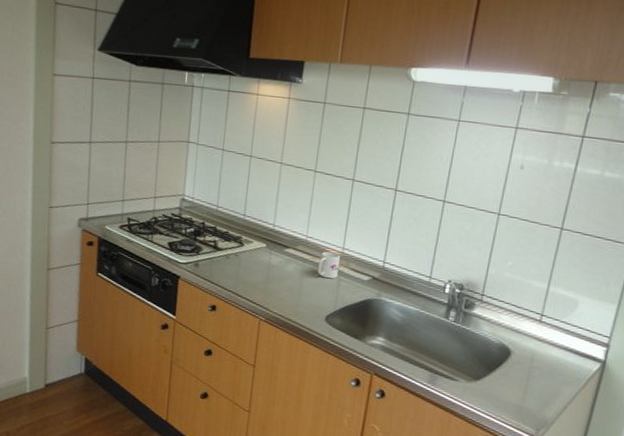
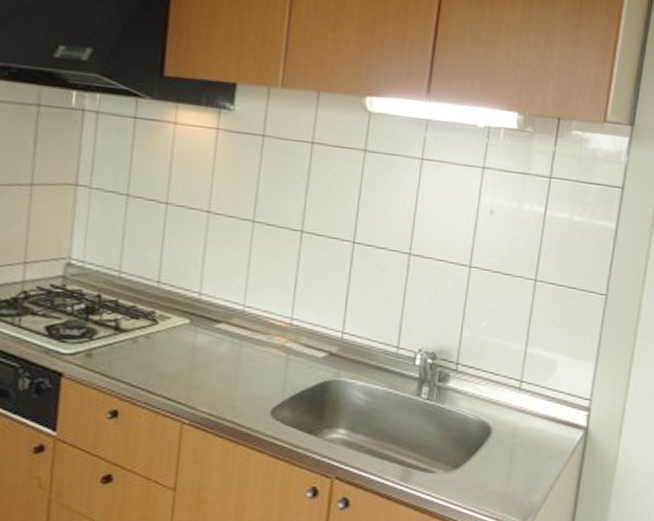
mug: present [317,251,341,279] -> none [258,324,289,360]

